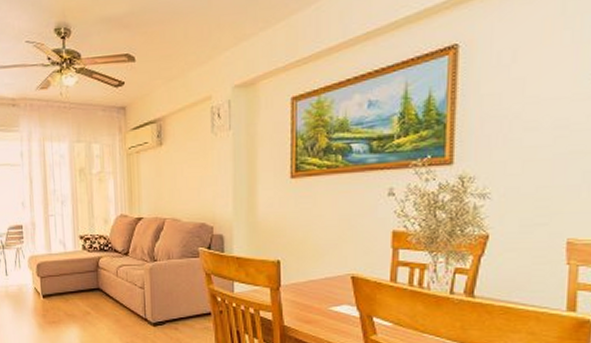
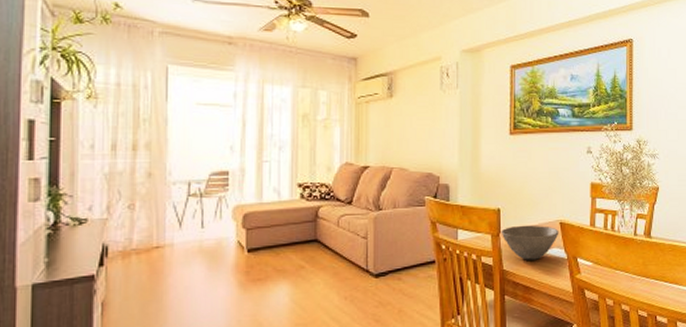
bowl: none [281,278,350,317] -> present [501,225,559,260]

